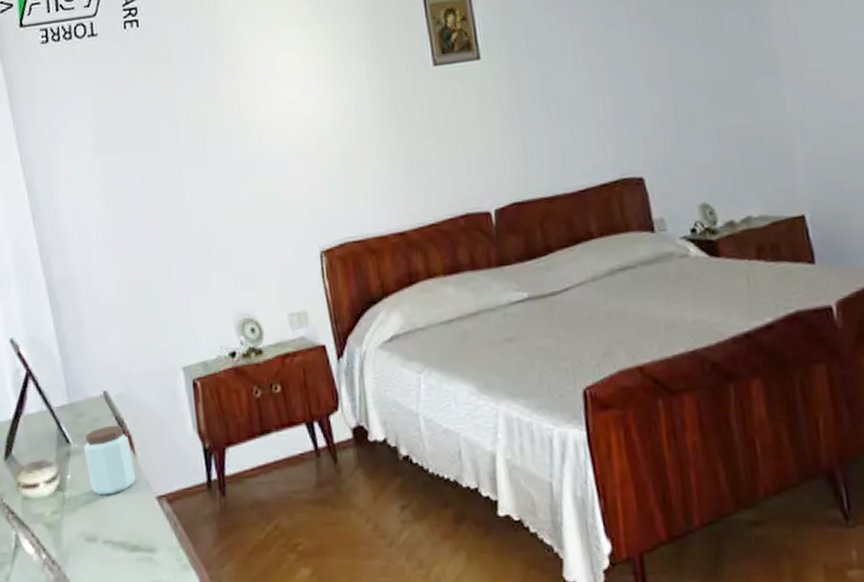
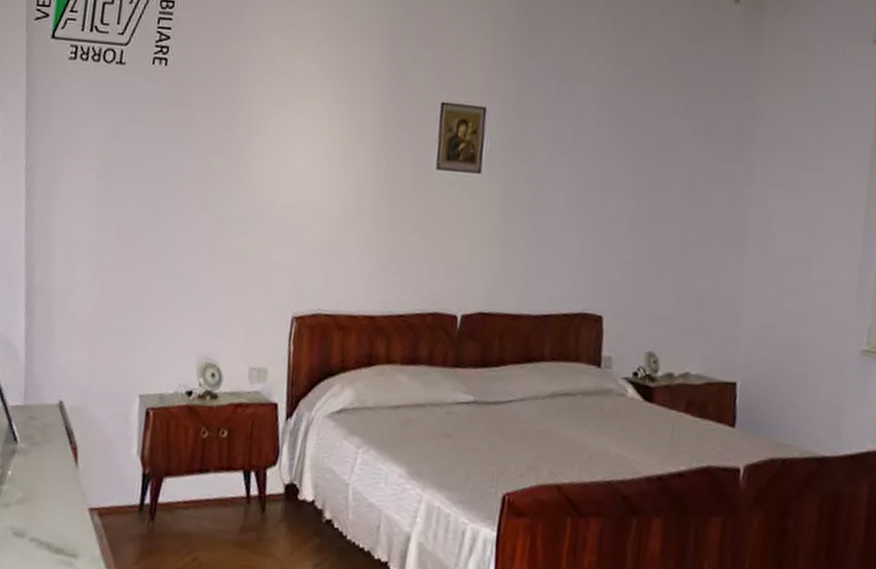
peanut butter: present [84,424,136,496] -> none [28,433,74,498]

